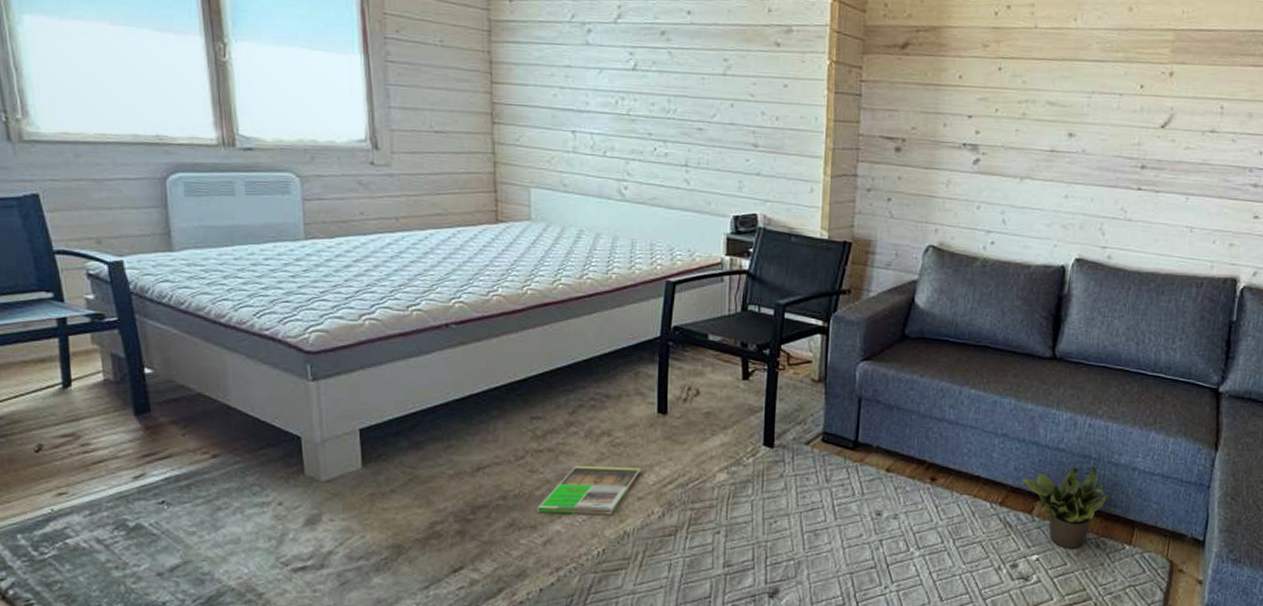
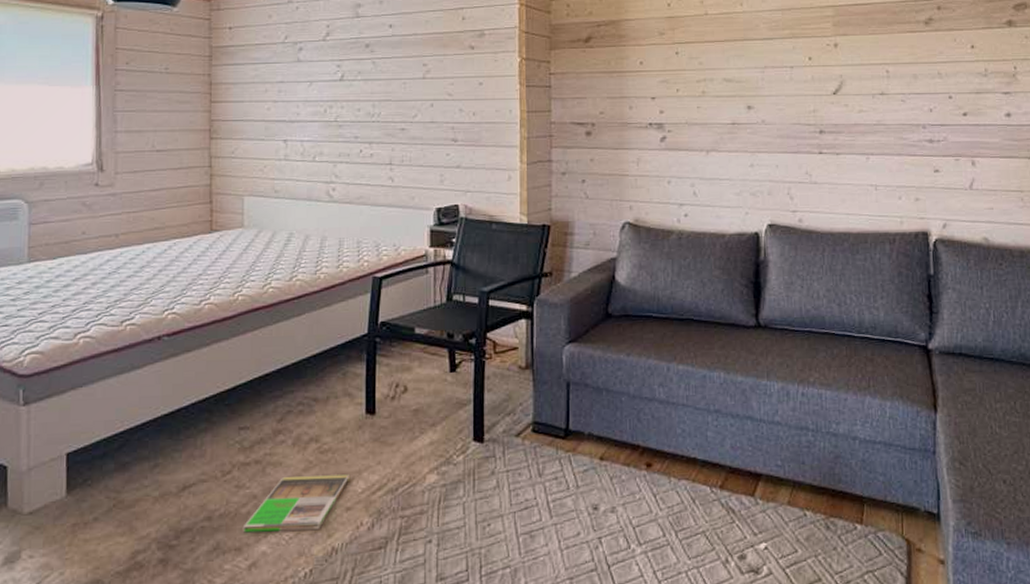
potted plant: present [1020,464,1109,549] -> none [738,436,833,534]

